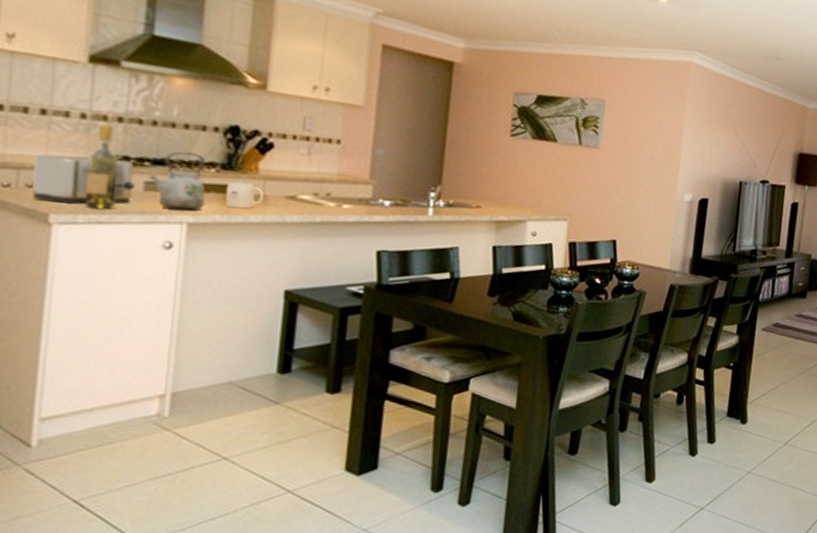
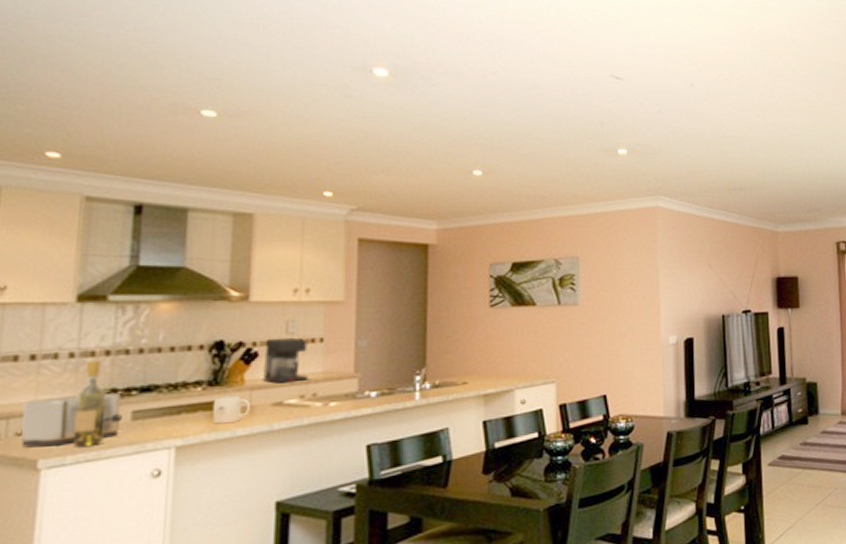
kettle: present [148,151,206,211] -> none [136,374,193,436]
coffee maker: none [276,131,325,180] -> present [262,337,308,384]

